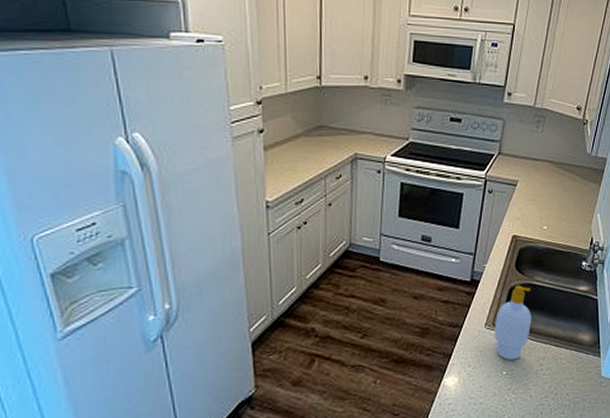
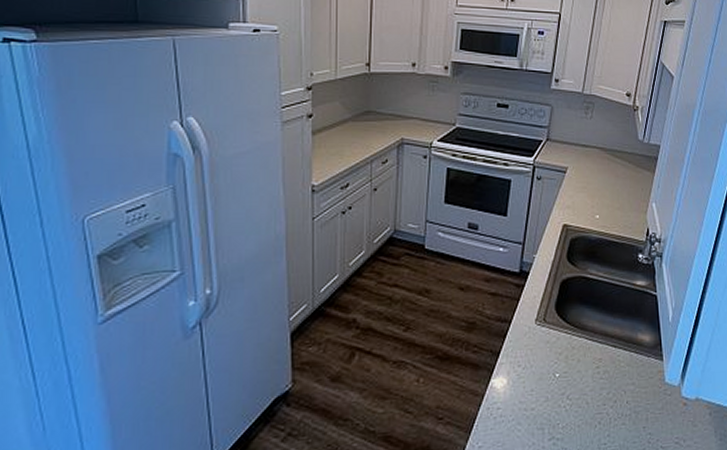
soap bottle: present [494,285,532,361] -> none [545,278,586,361]

